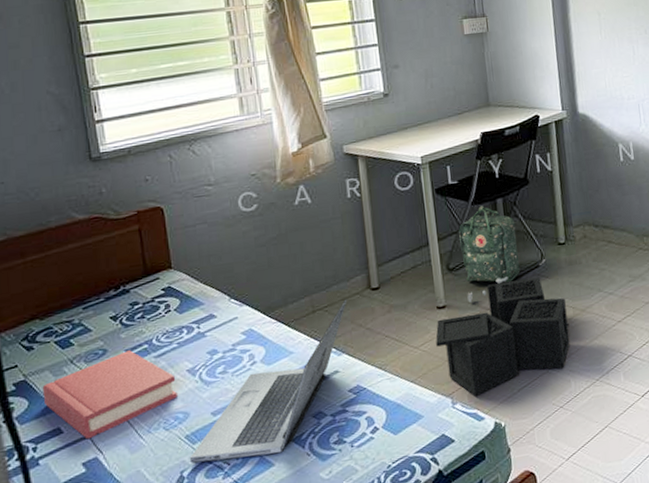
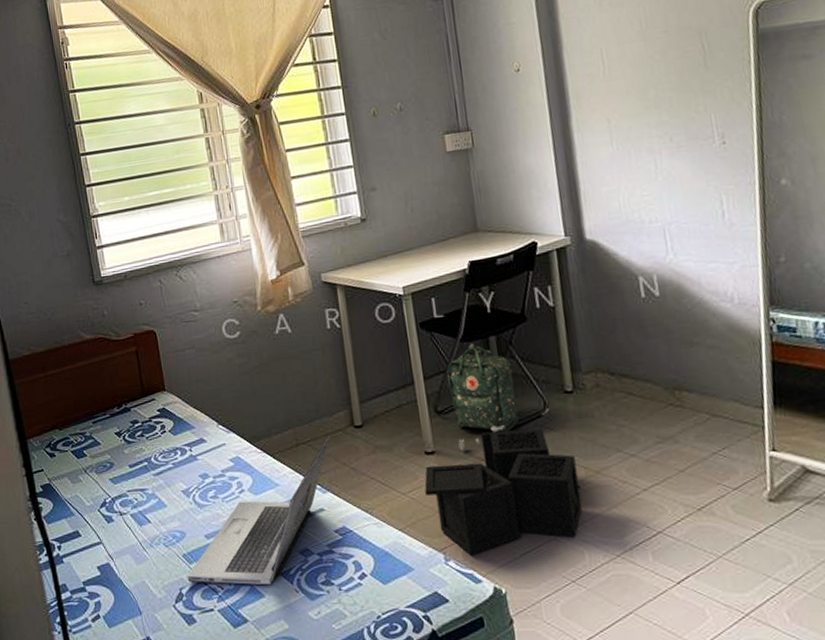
hardback book: present [42,350,177,440] -> none [63,466,174,545]

